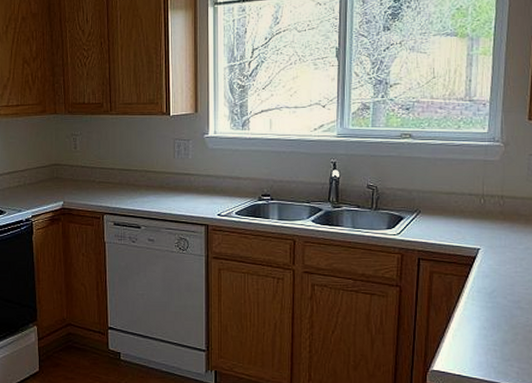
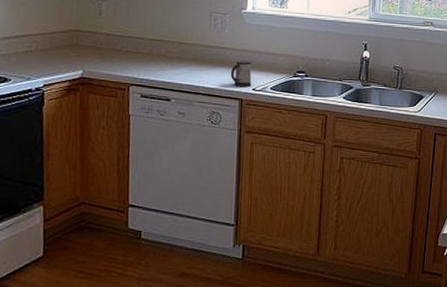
mug: none [195,186,217,213] -> present [230,60,252,87]

